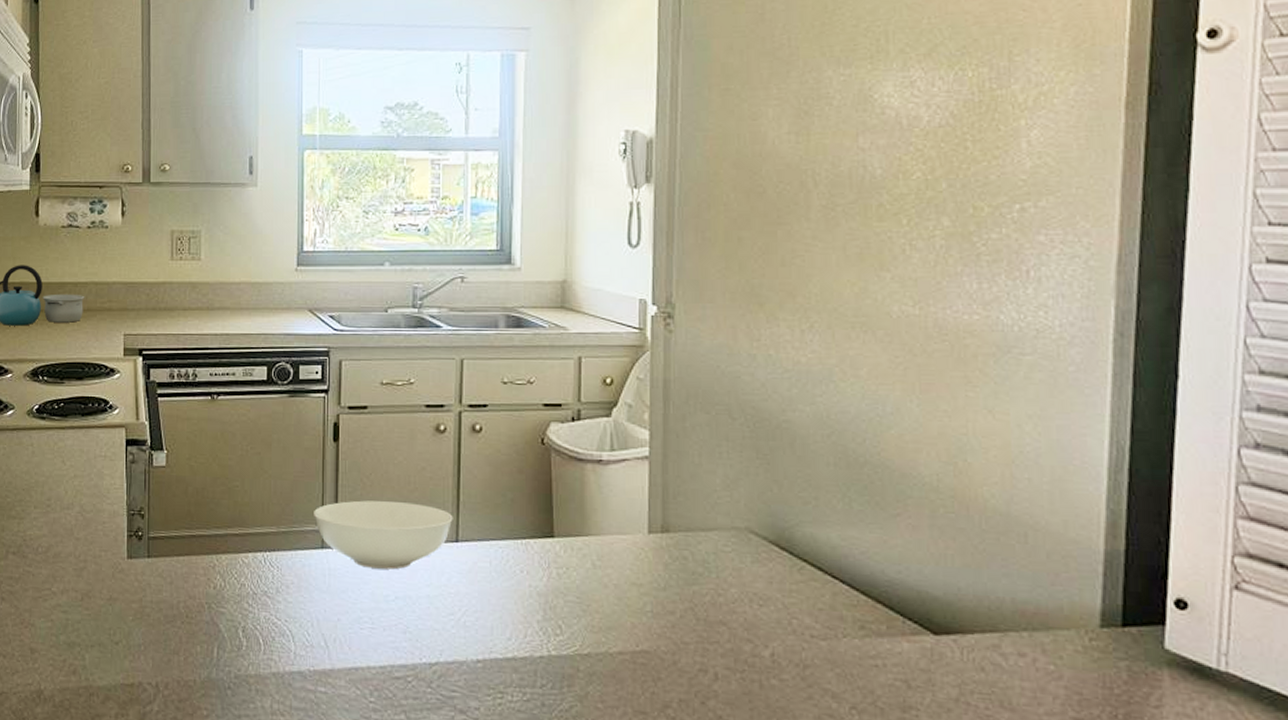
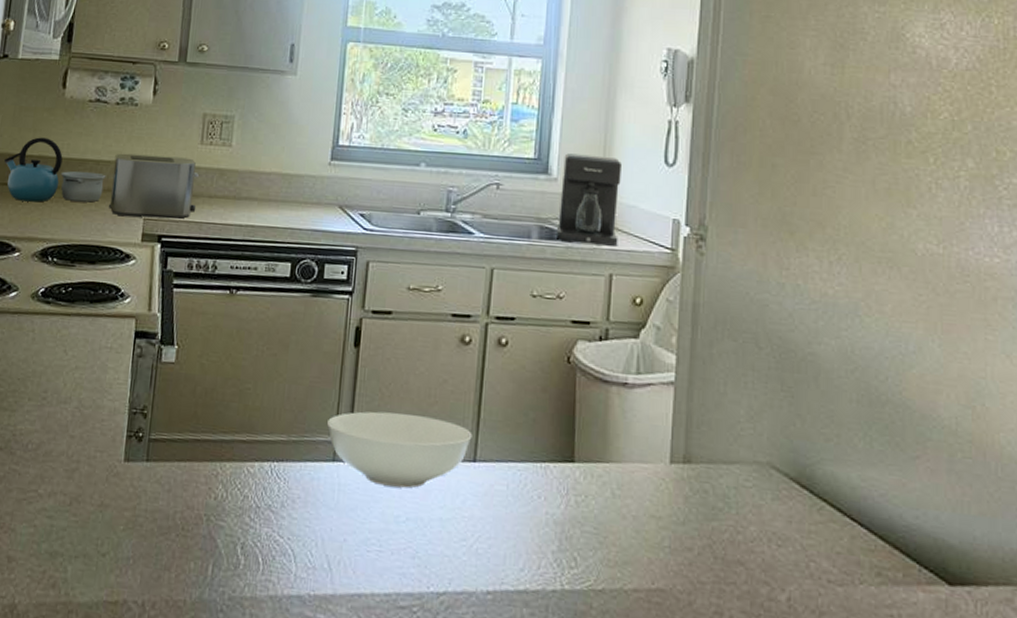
toaster: none [90,274,172,334] -> present [109,153,199,220]
coffee maker: none [522,242,585,330] -> present [556,153,621,246]

